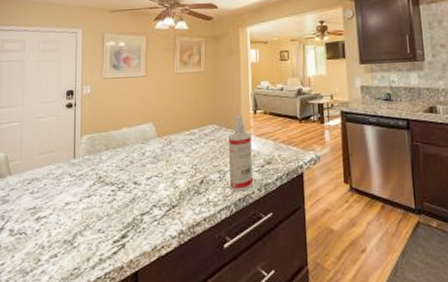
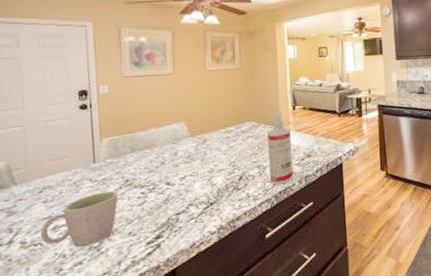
mug: none [25,187,91,240] -> present [40,191,118,248]

